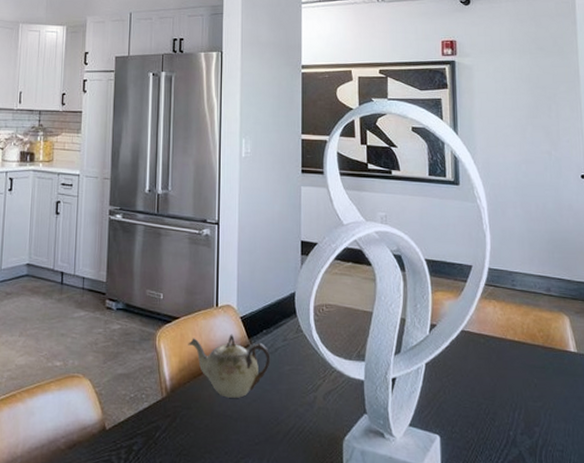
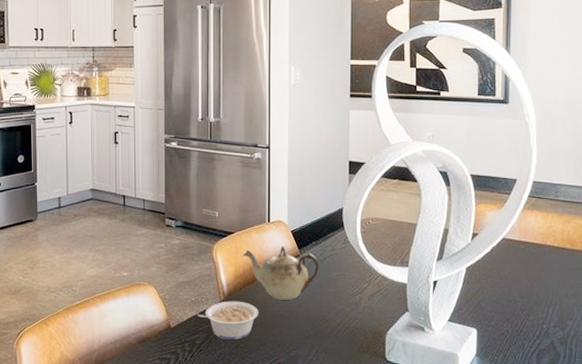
legume: none [135,398,205,445] -> present [196,301,259,339]

